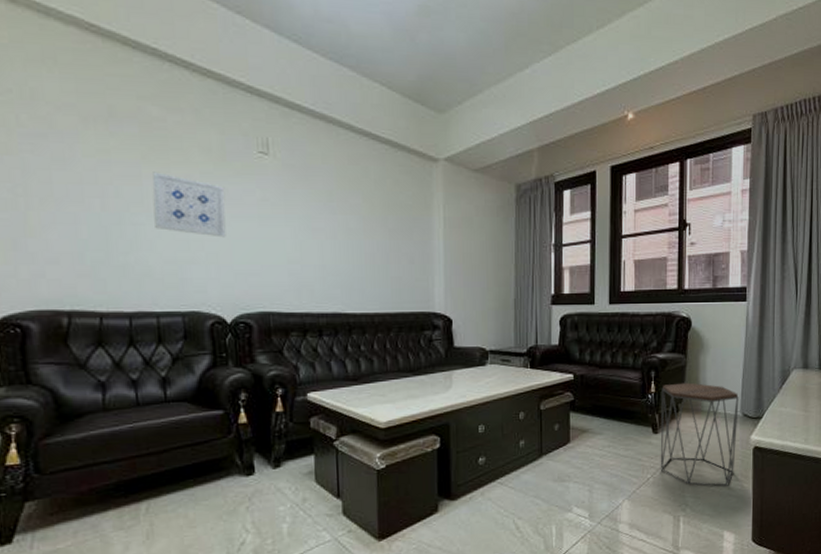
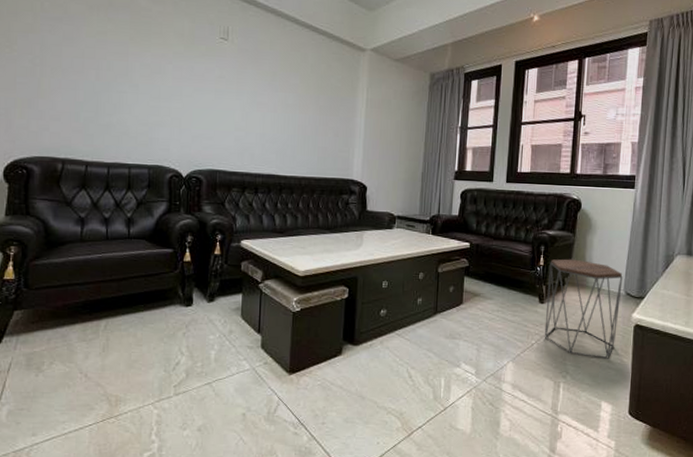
wall art: present [152,171,226,238] -> none [135,50,191,106]

